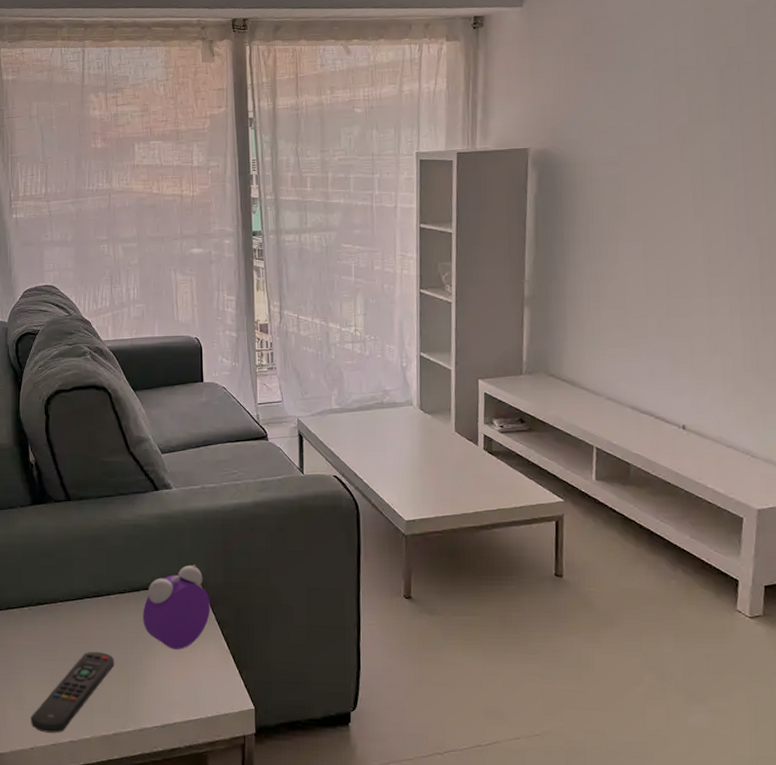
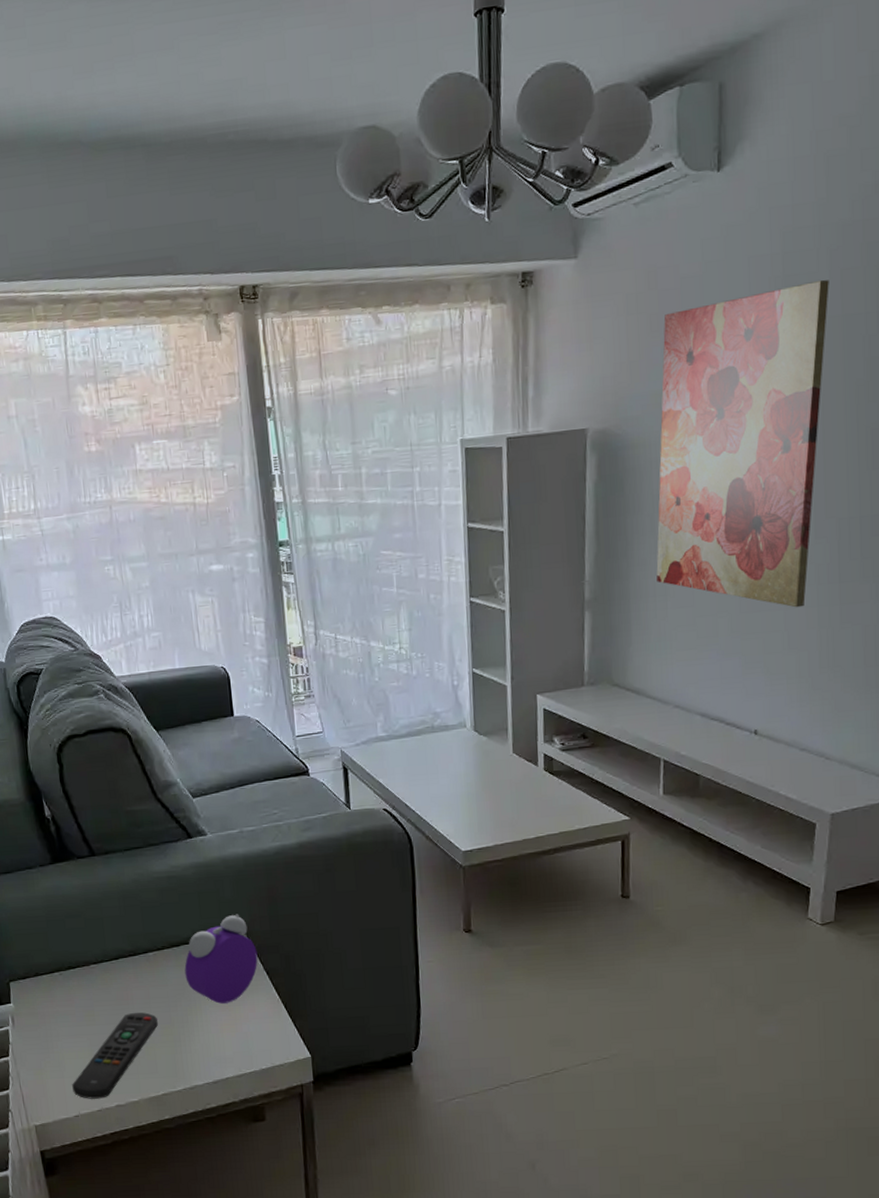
wall art: none [590,31,747,315] -> present [656,279,829,608]

